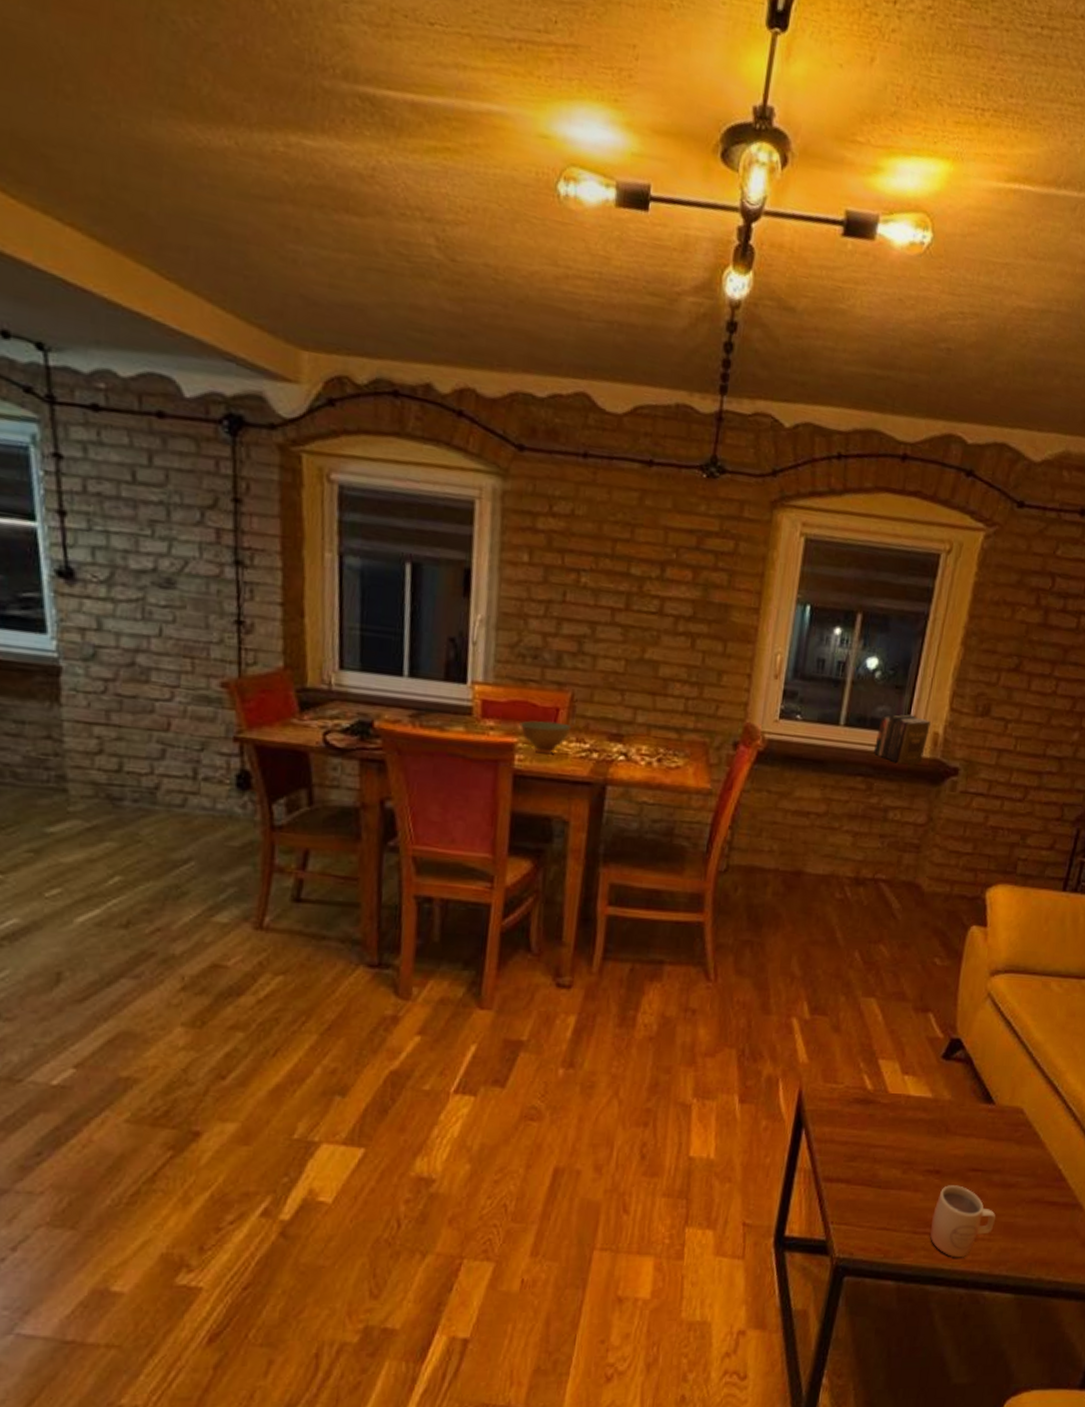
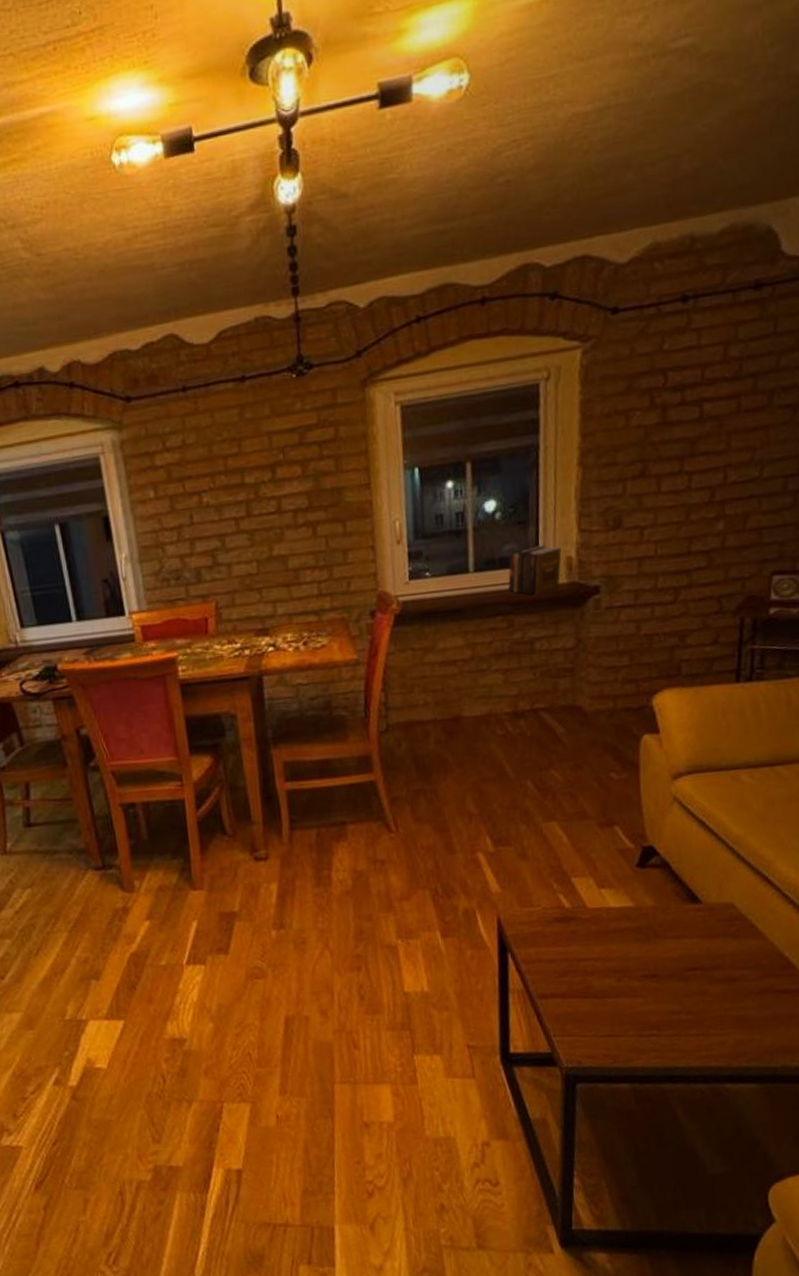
bowl: present [519,720,572,753] -> none [176,630,222,660]
mug: present [930,1185,996,1258] -> none [656,986,726,1055]

